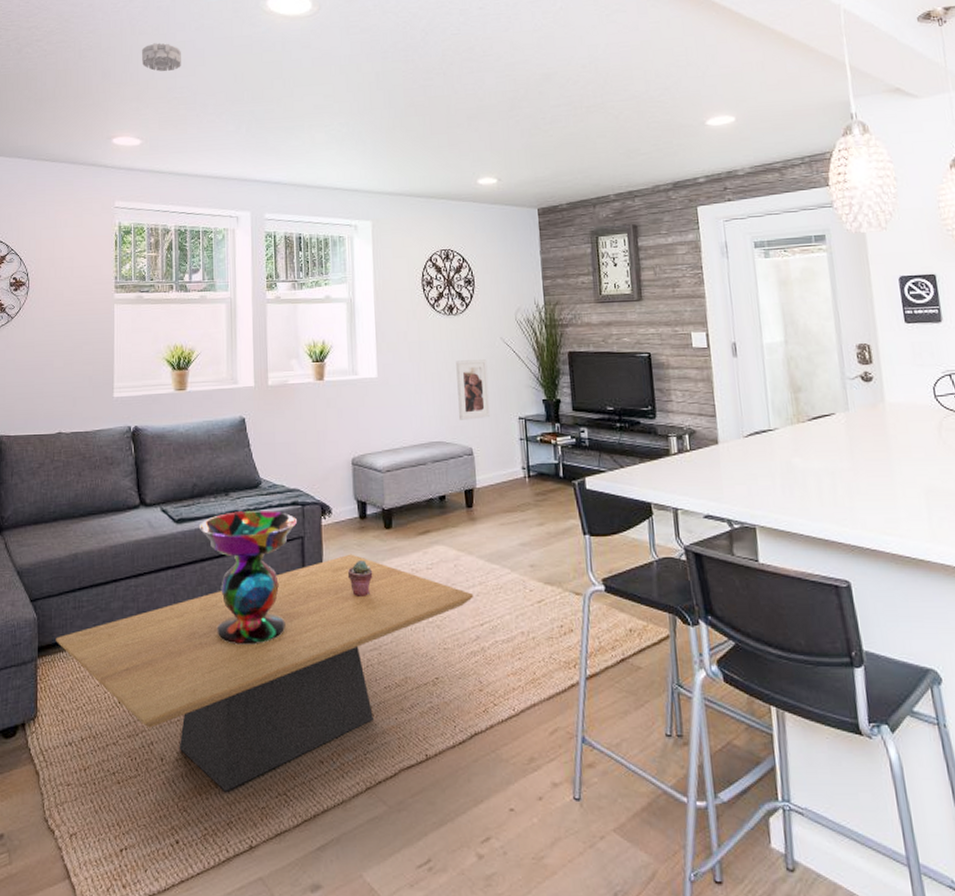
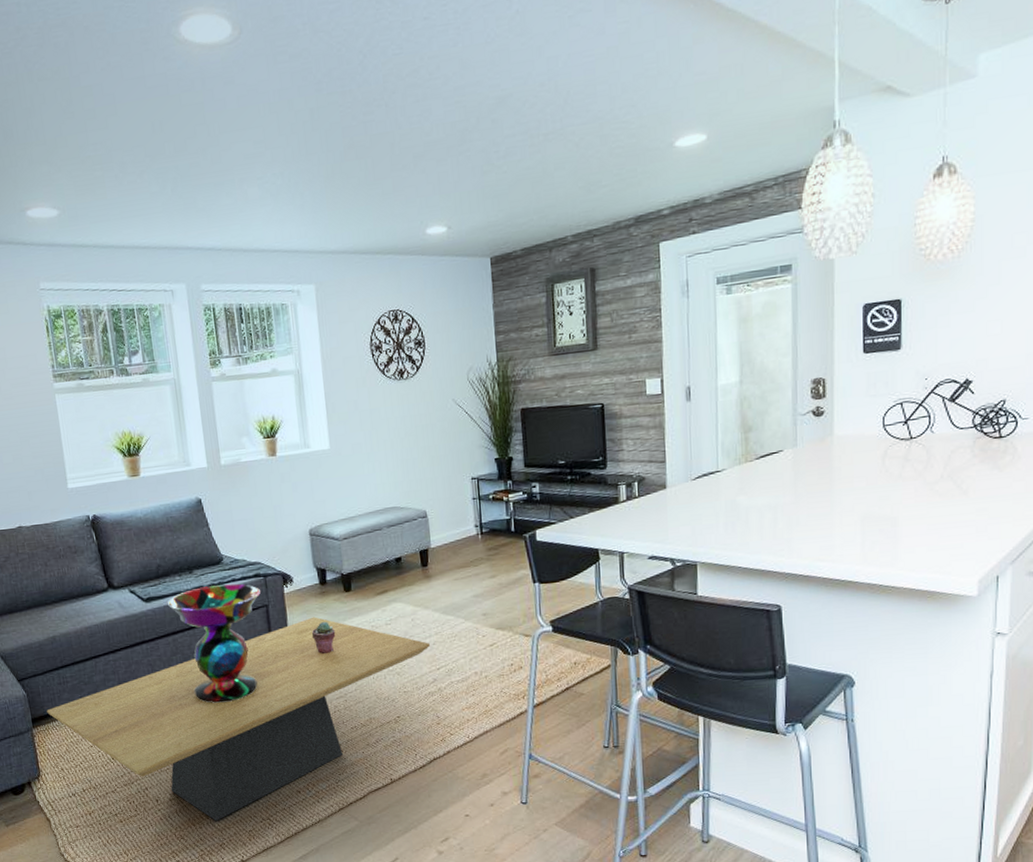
smoke detector: present [141,43,181,72] -> none [43,89,91,126]
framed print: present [456,359,490,420] -> none [408,422,443,485]

